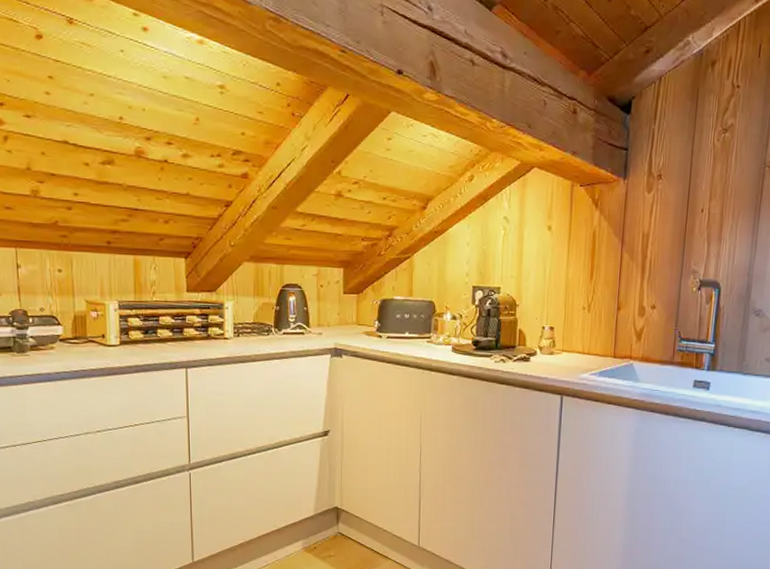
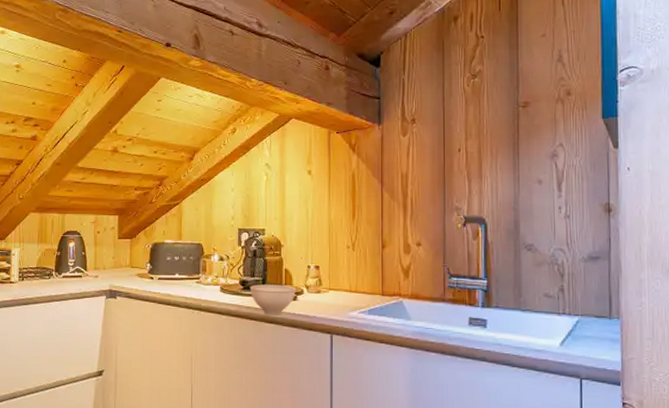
bowl: none [482,345,530,376] -> present [249,284,297,315]

